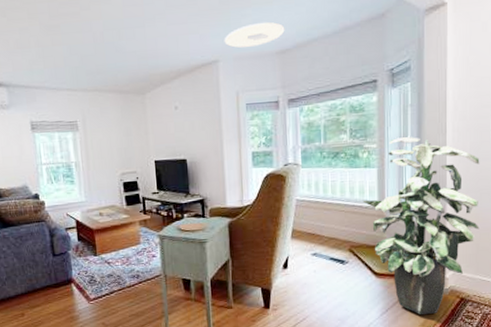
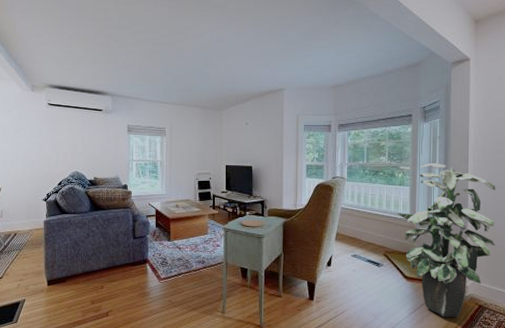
ceiling light: present [224,22,285,48] -> none [289,62,339,81]

